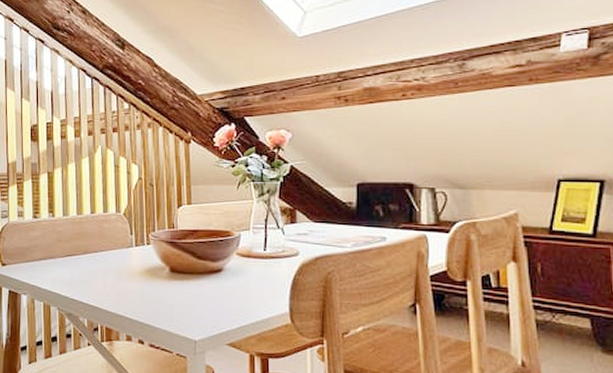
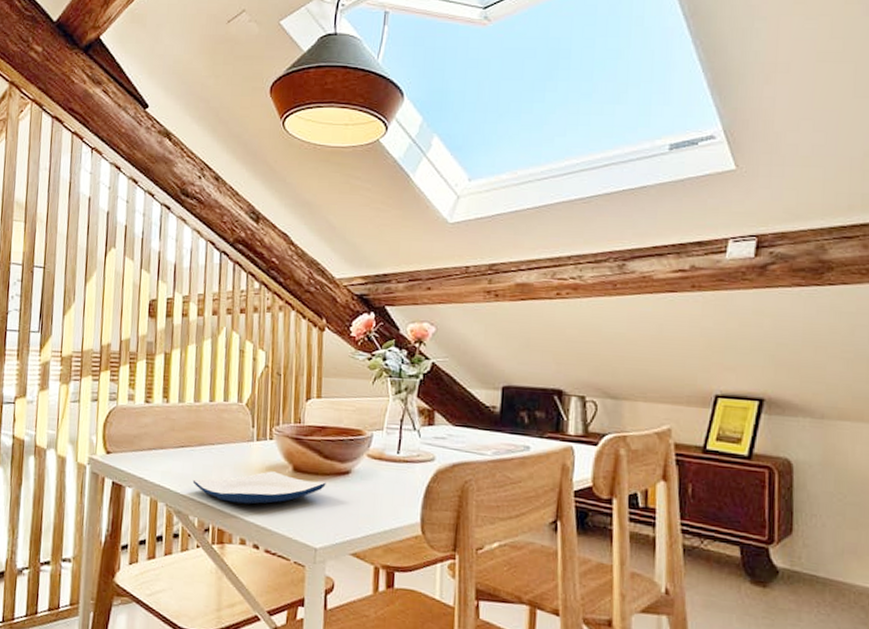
plate: none [80,273,201,304] -> present [192,471,326,504]

